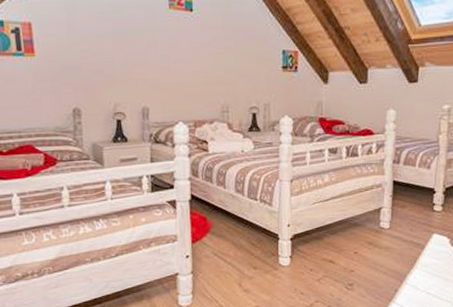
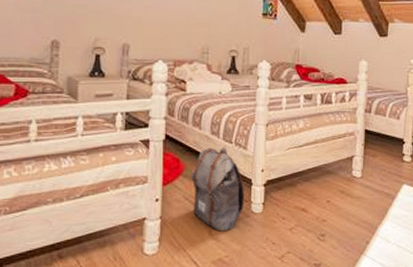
backpack: none [217,204,272,284] -> present [190,147,245,232]

